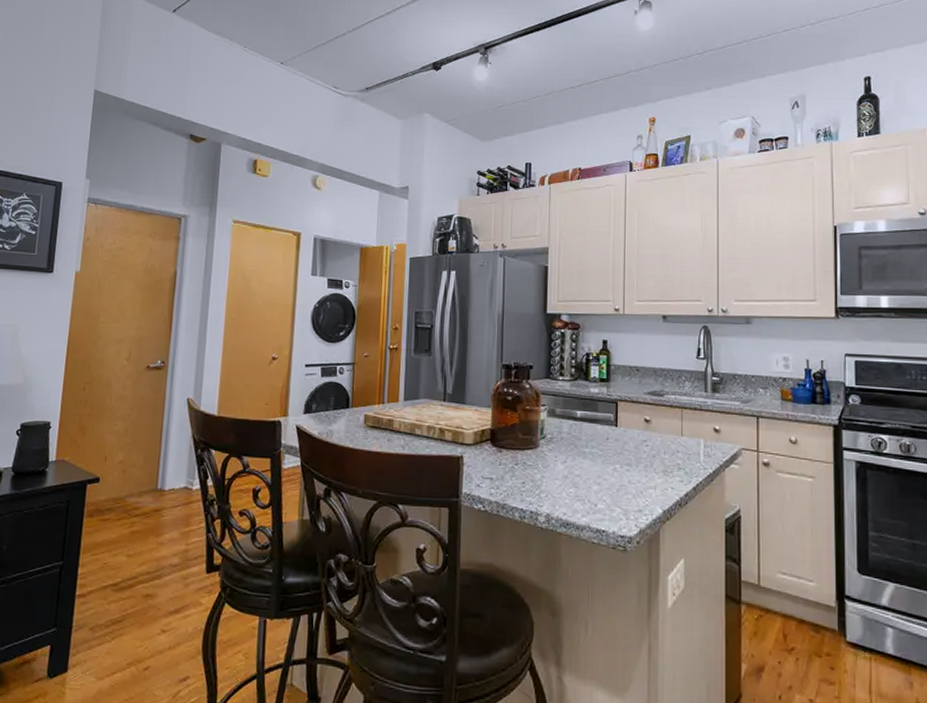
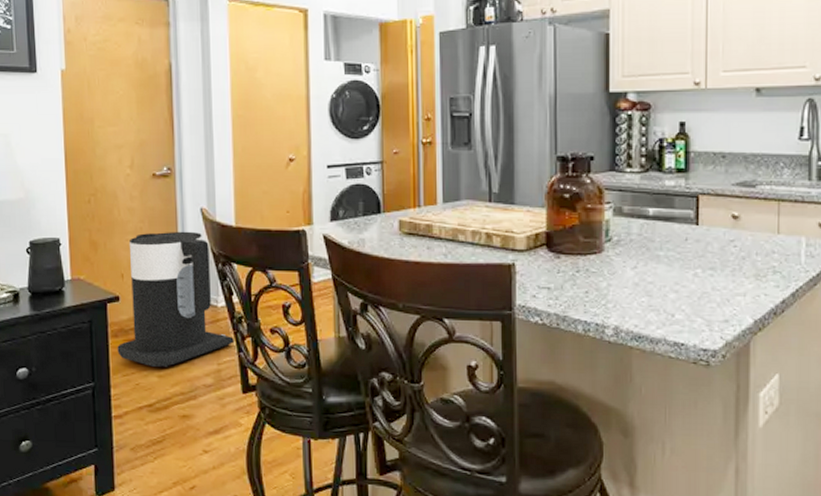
trash can: none [90,418,204,547] -> present [117,231,234,367]

